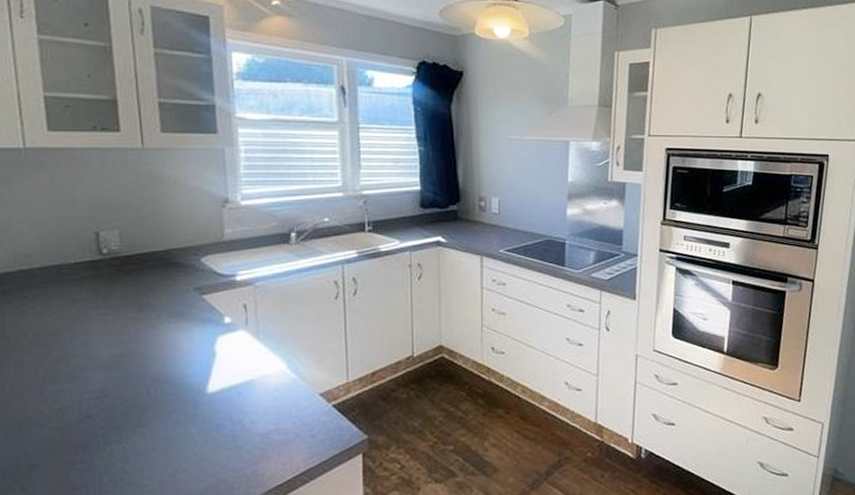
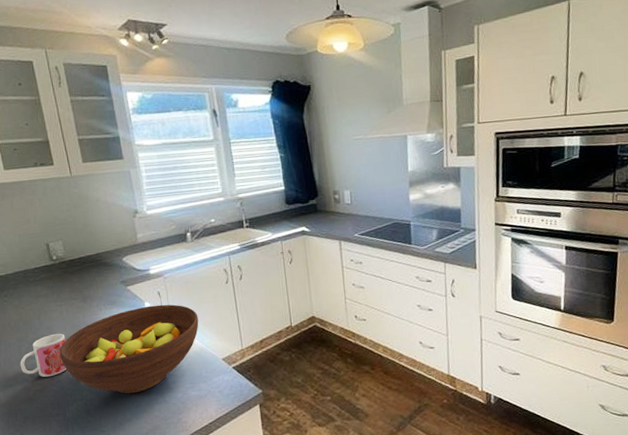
mug: none [34,351,106,411] -> present [20,333,67,378]
fruit bowl: none [95,320,294,436] -> present [59,304,199,394]

